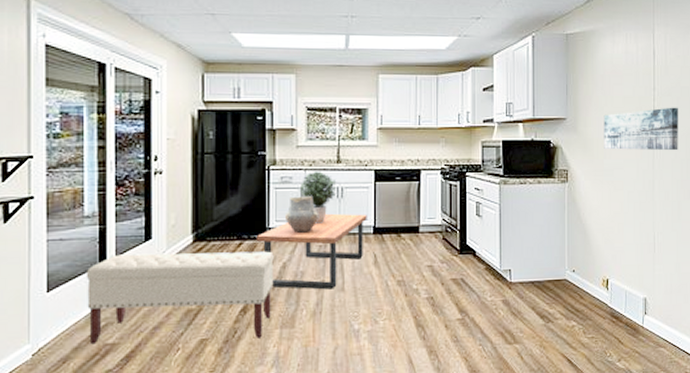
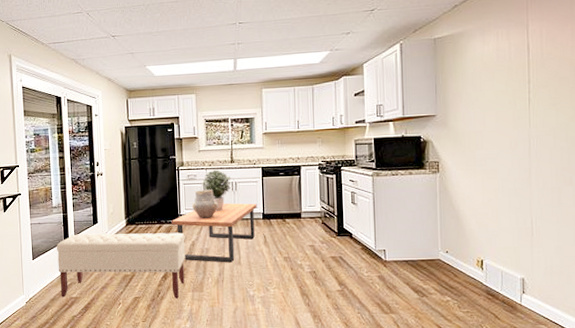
wall art: present [604,107,678,150] -> none [475,97,558,142]

